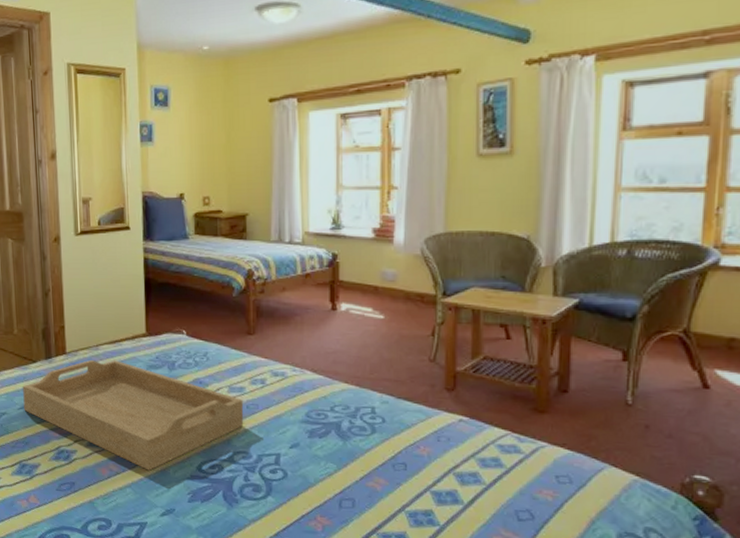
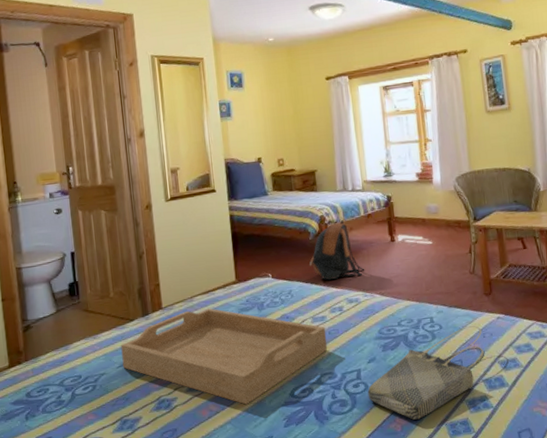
backpack: none [231,277,296,346] -> present [309,220,365,280]
tote bag: none [286,425,436,522] -> present [367,326,484,420]

